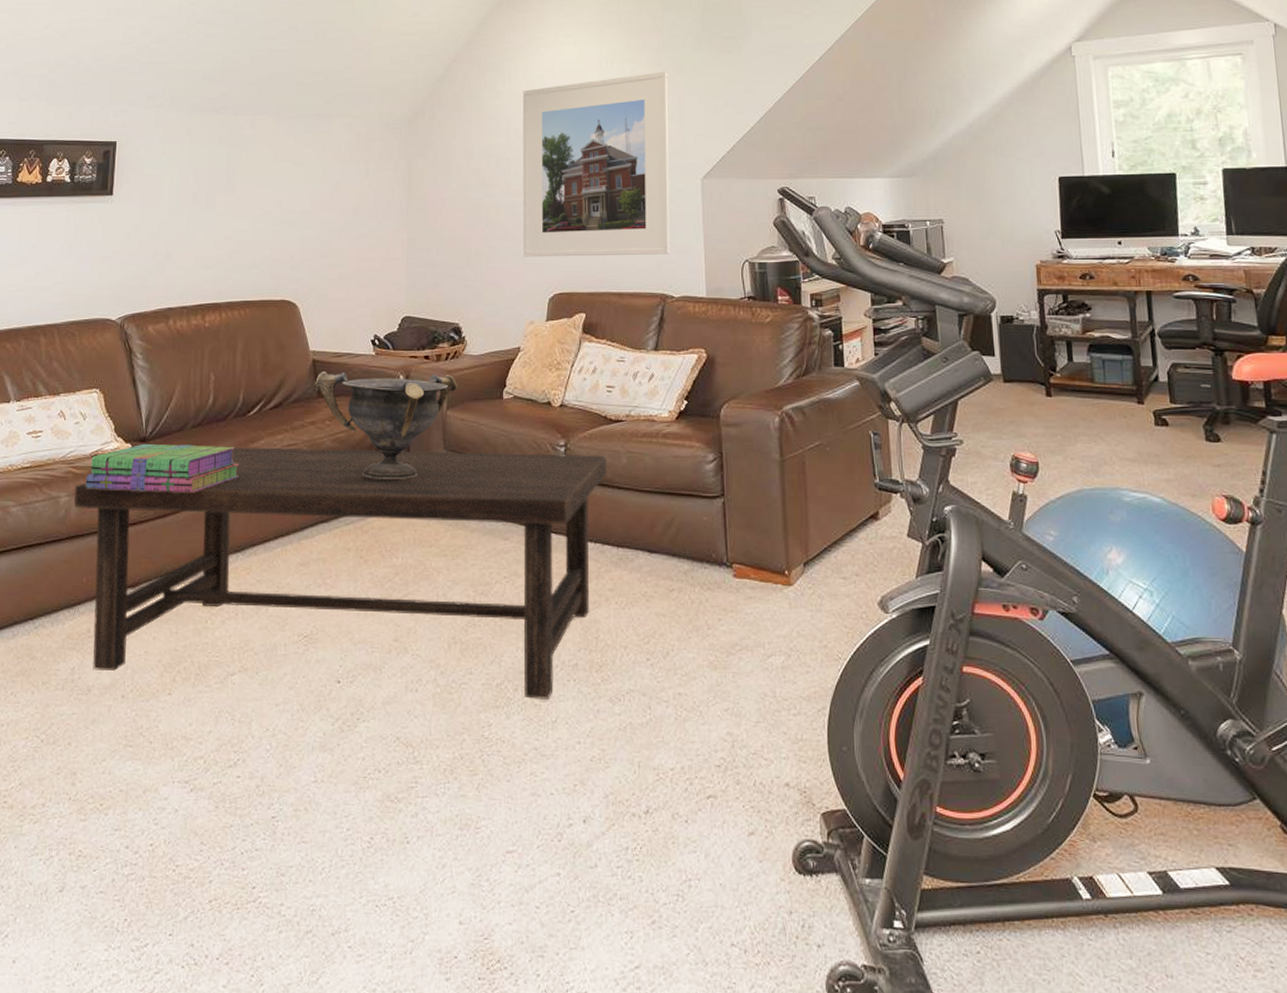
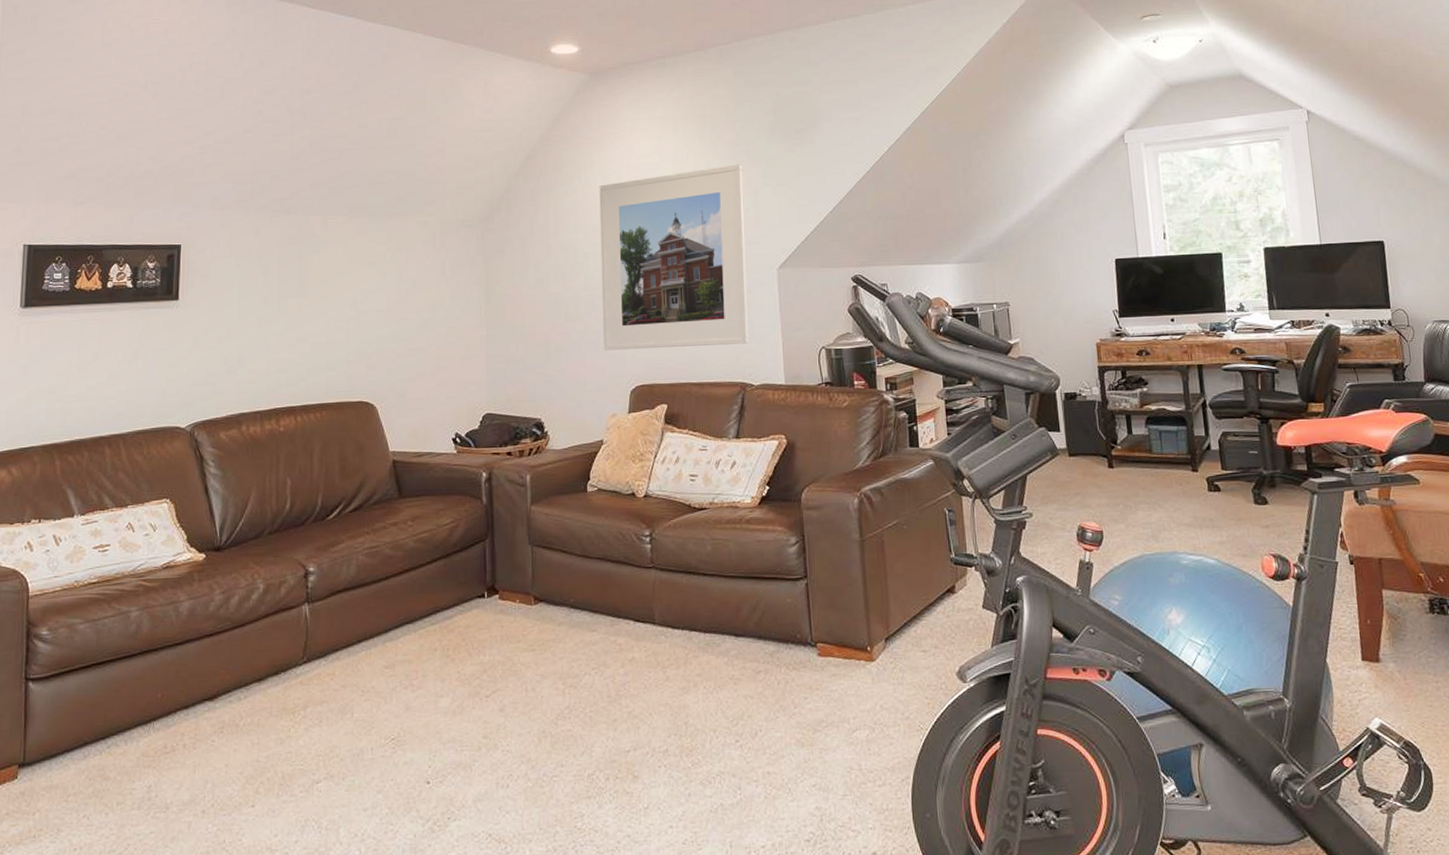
coffee table: present [74,447,607,701] -> none [145,543,693,788]
stack of books: present [85,444,239,492] -> none [157,551,319,602]
decorative bowl: present [315,372,458,480] -> none [396,470,542,579]

